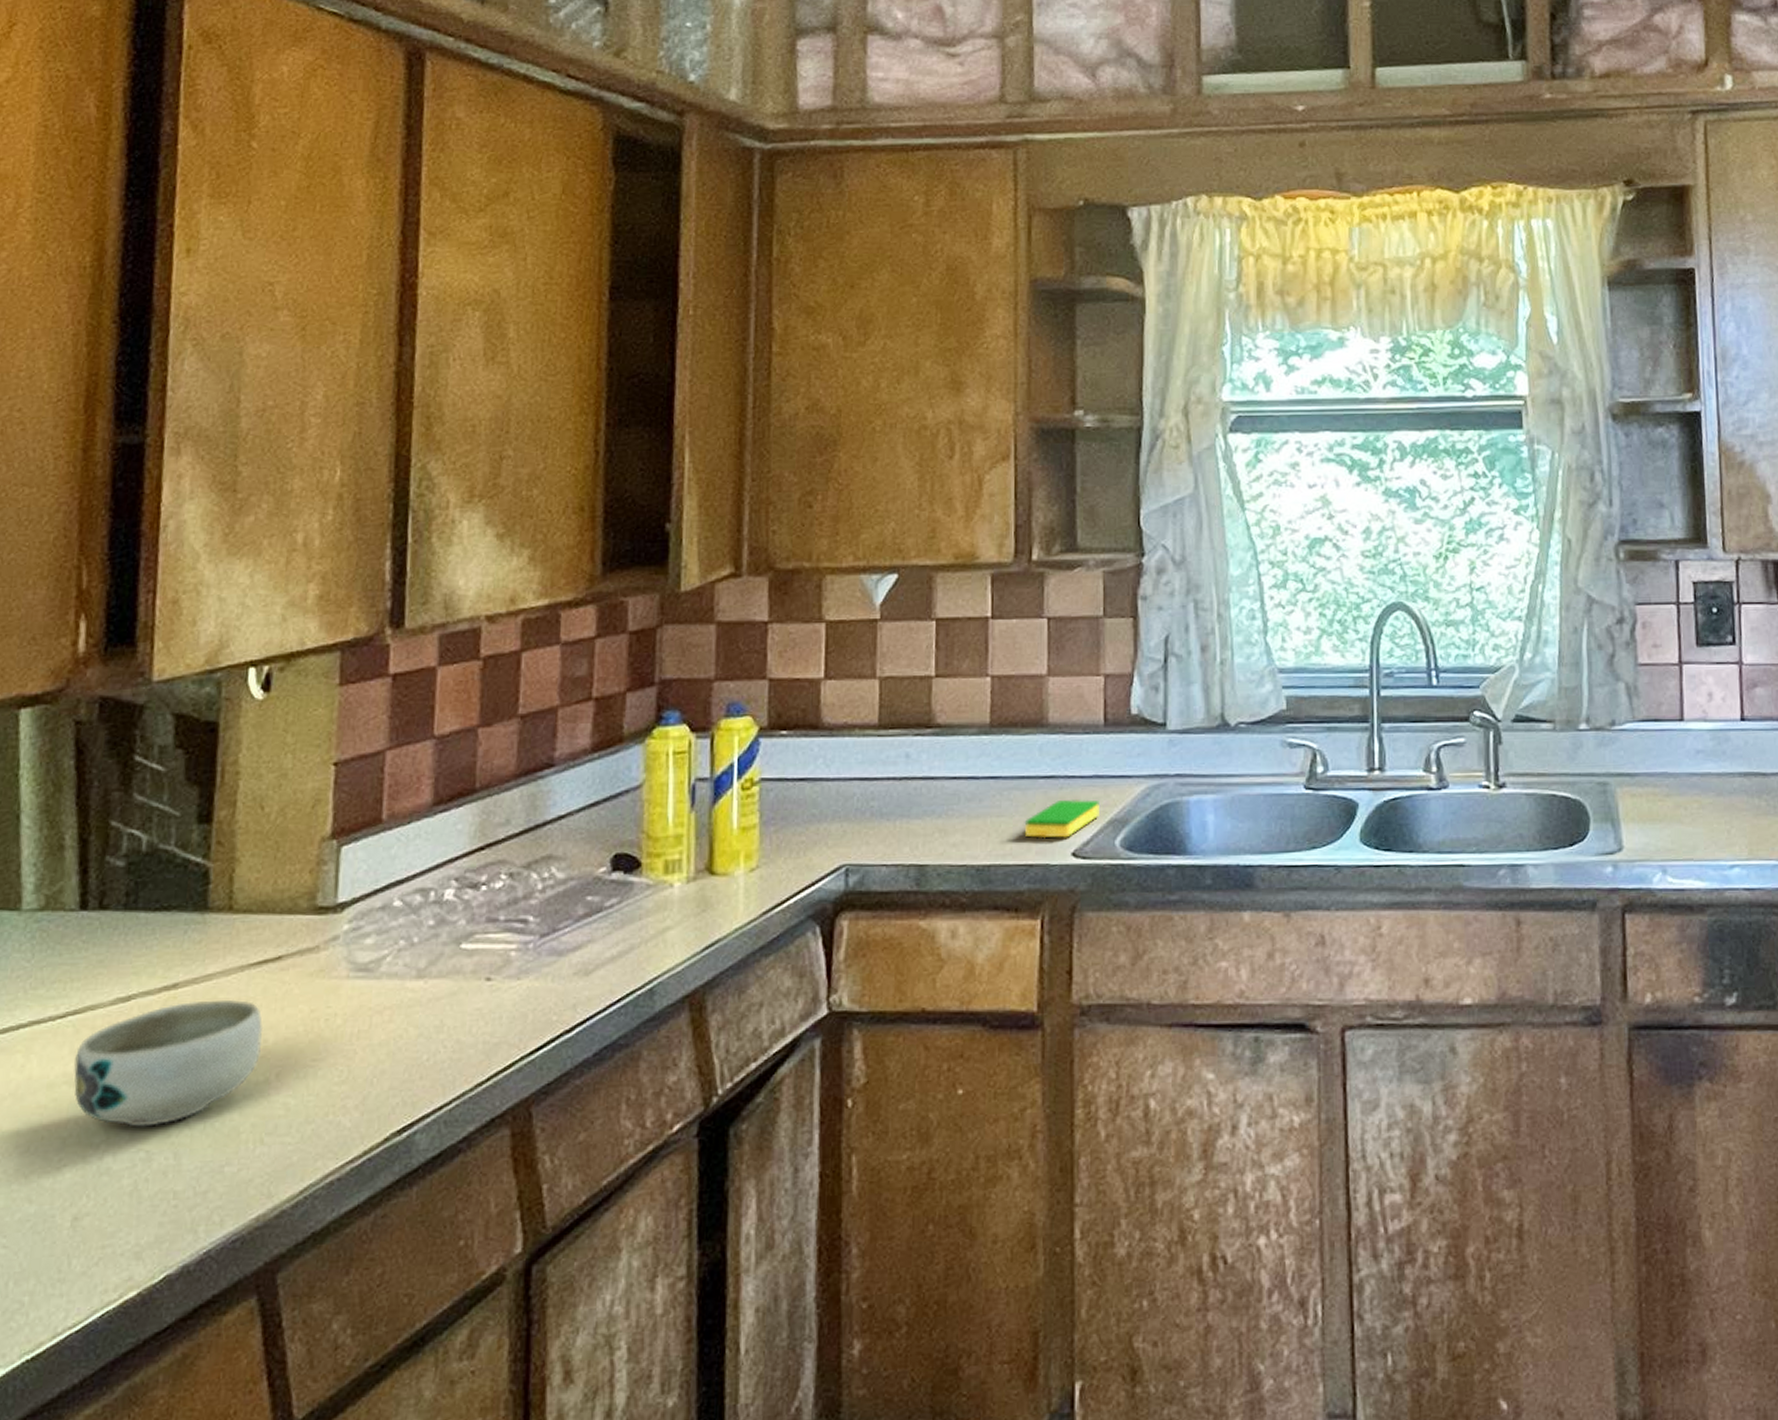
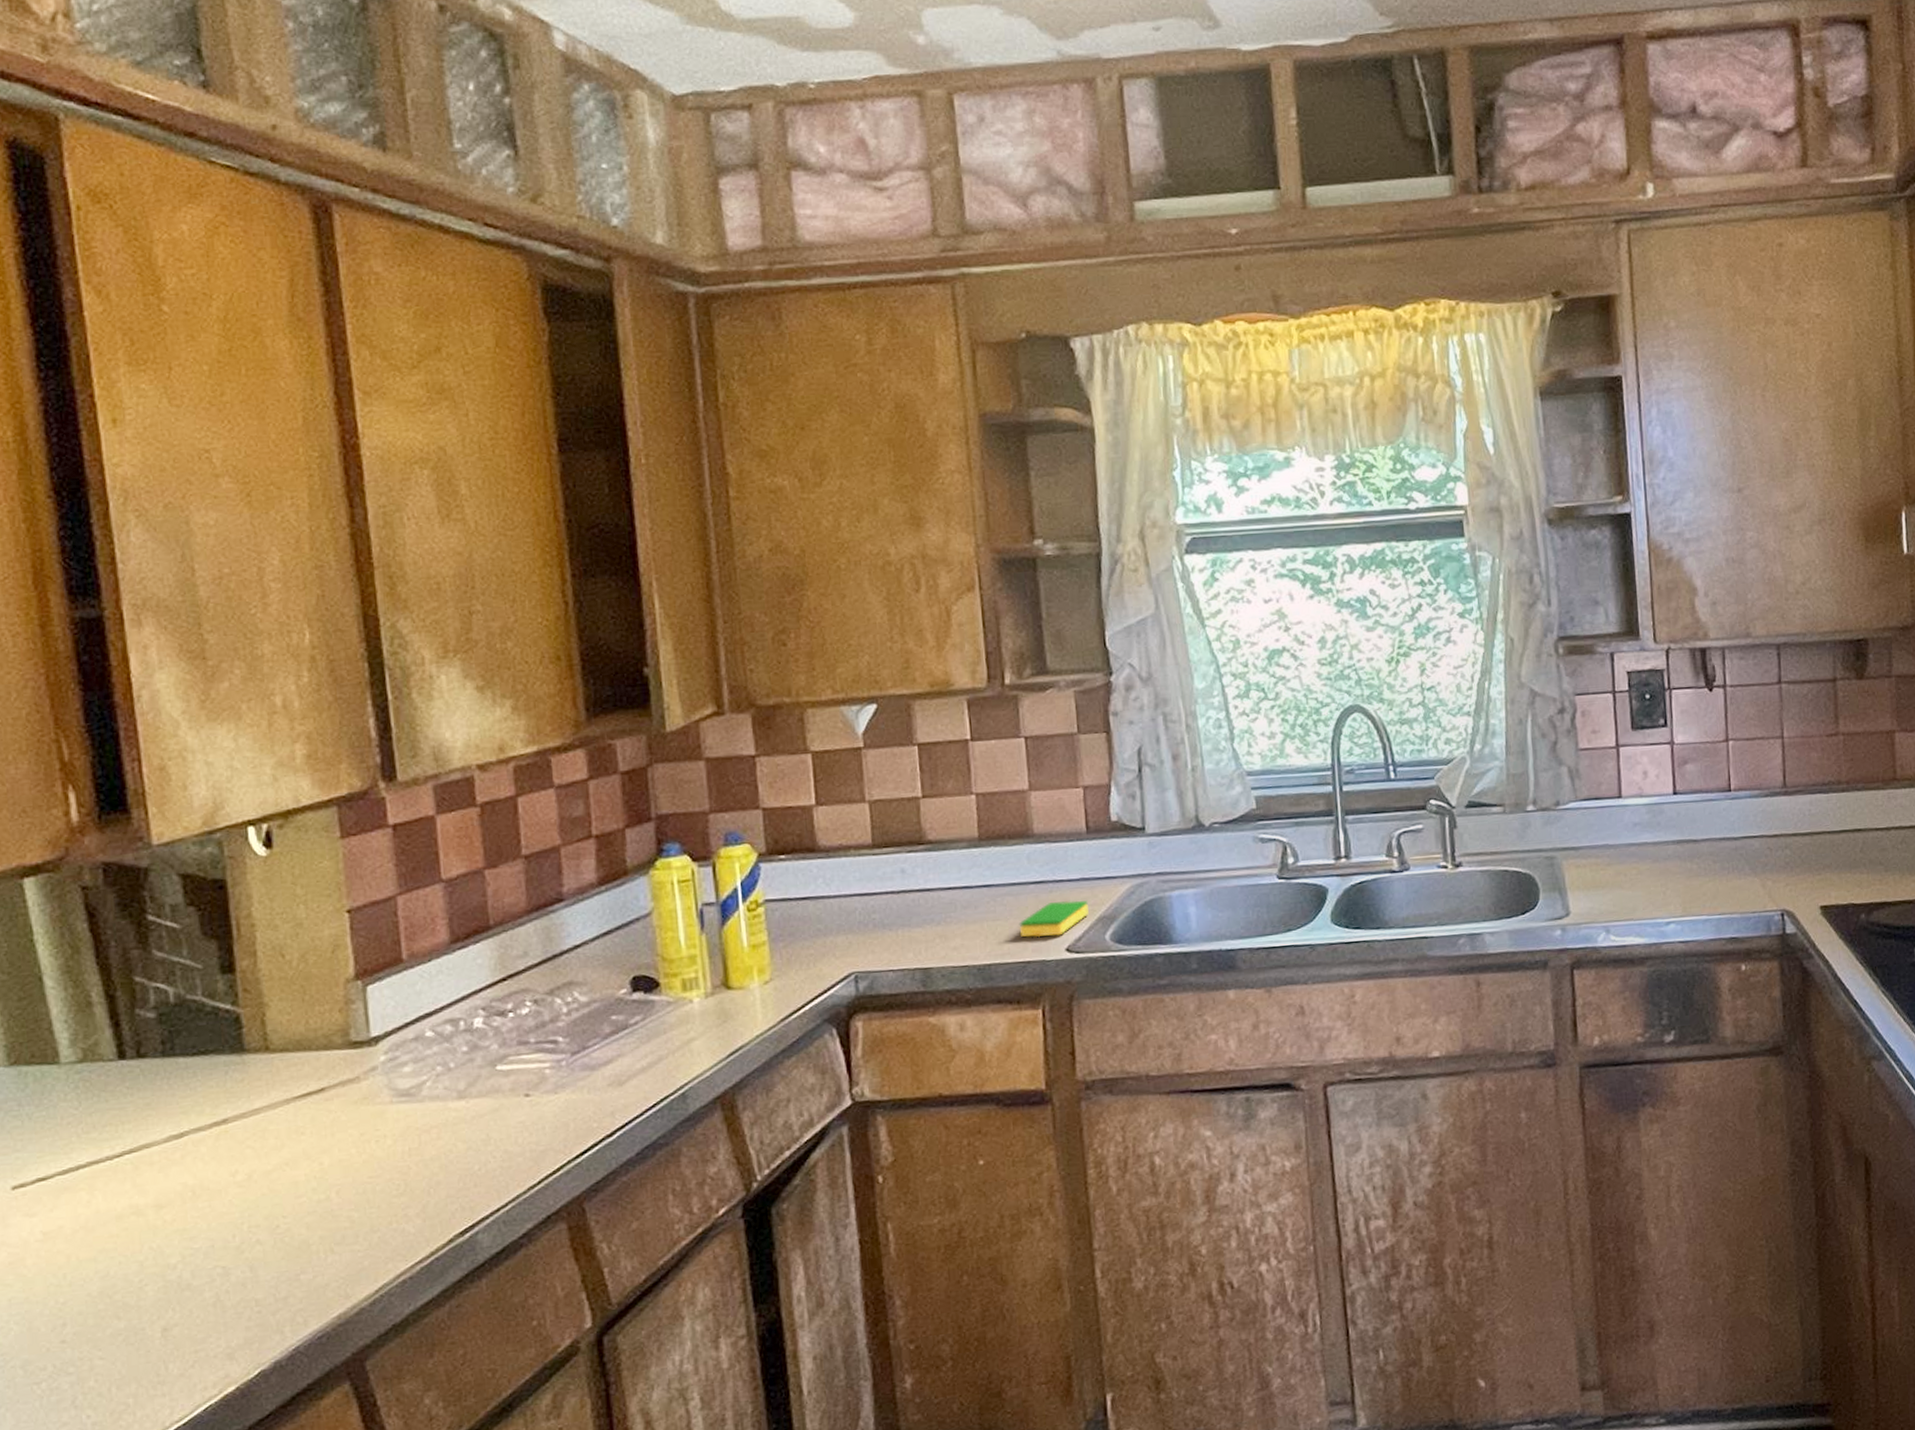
bowl: present [74,999,264,1127] -> none [138,1129,318,1247]

